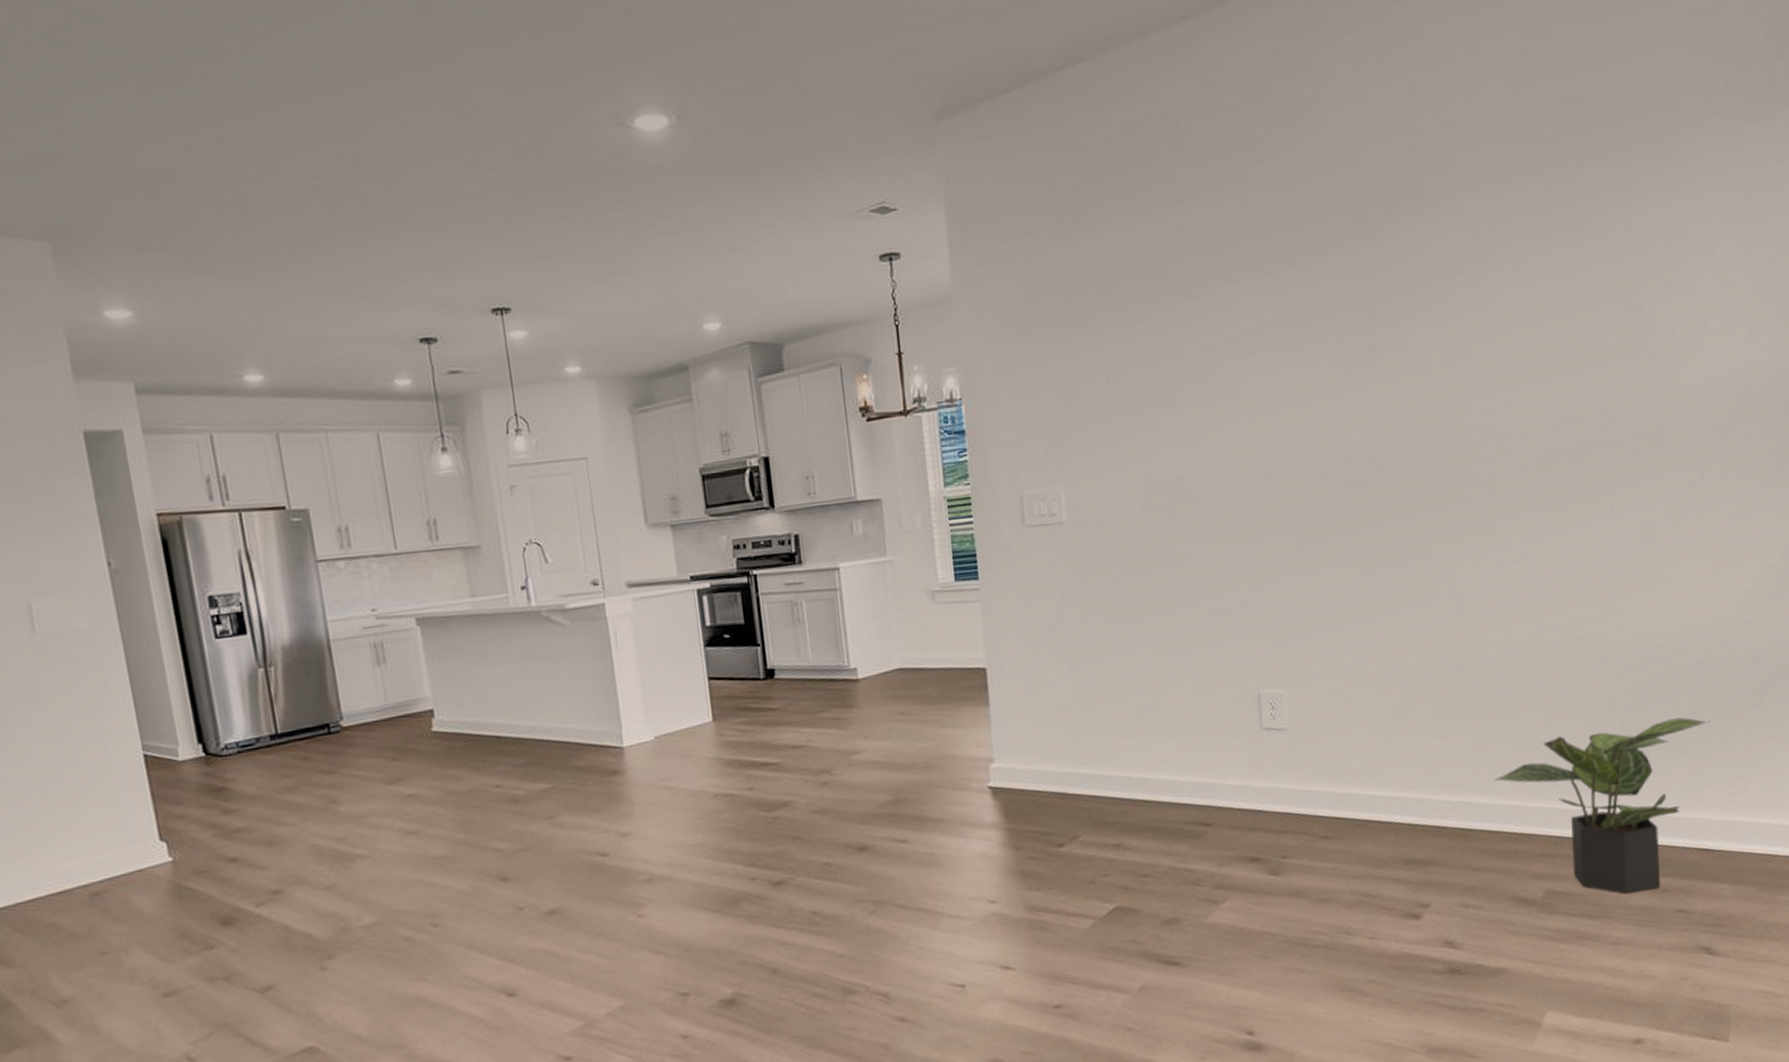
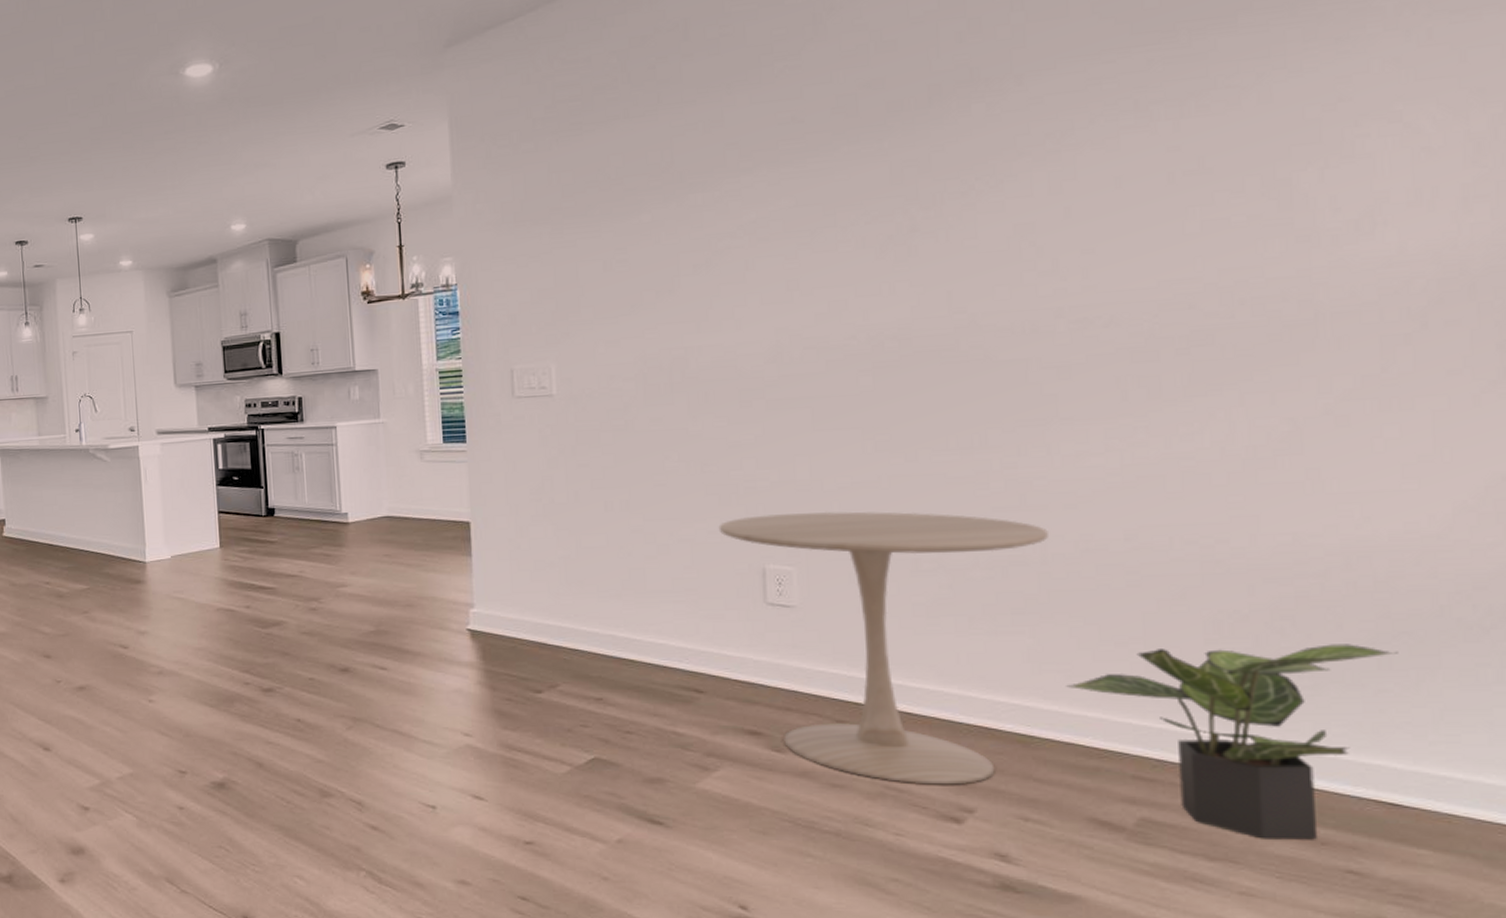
side table: none [1219,626,1480,889] -> present [718,511,1048,785]

